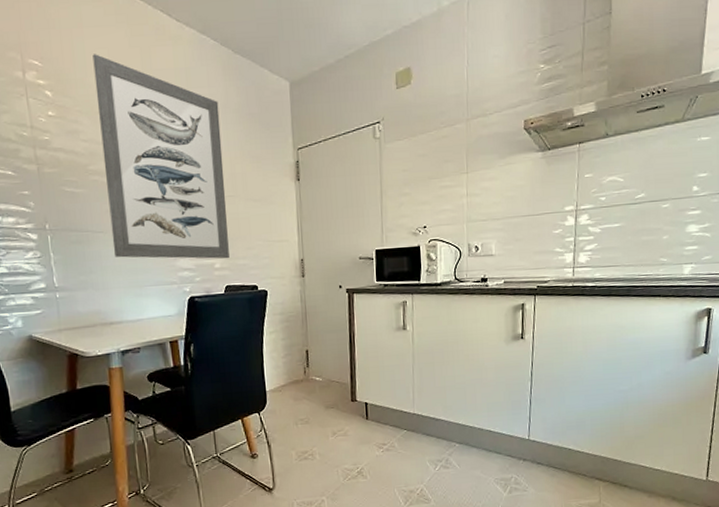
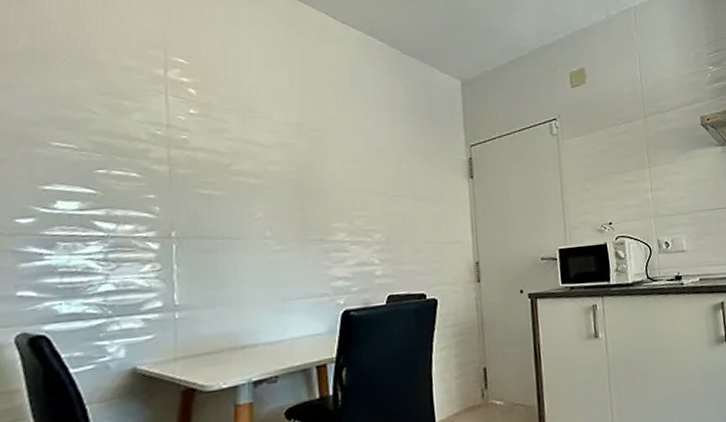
wall art: present [92,54,230,259] -> none [247,53,393,268]

